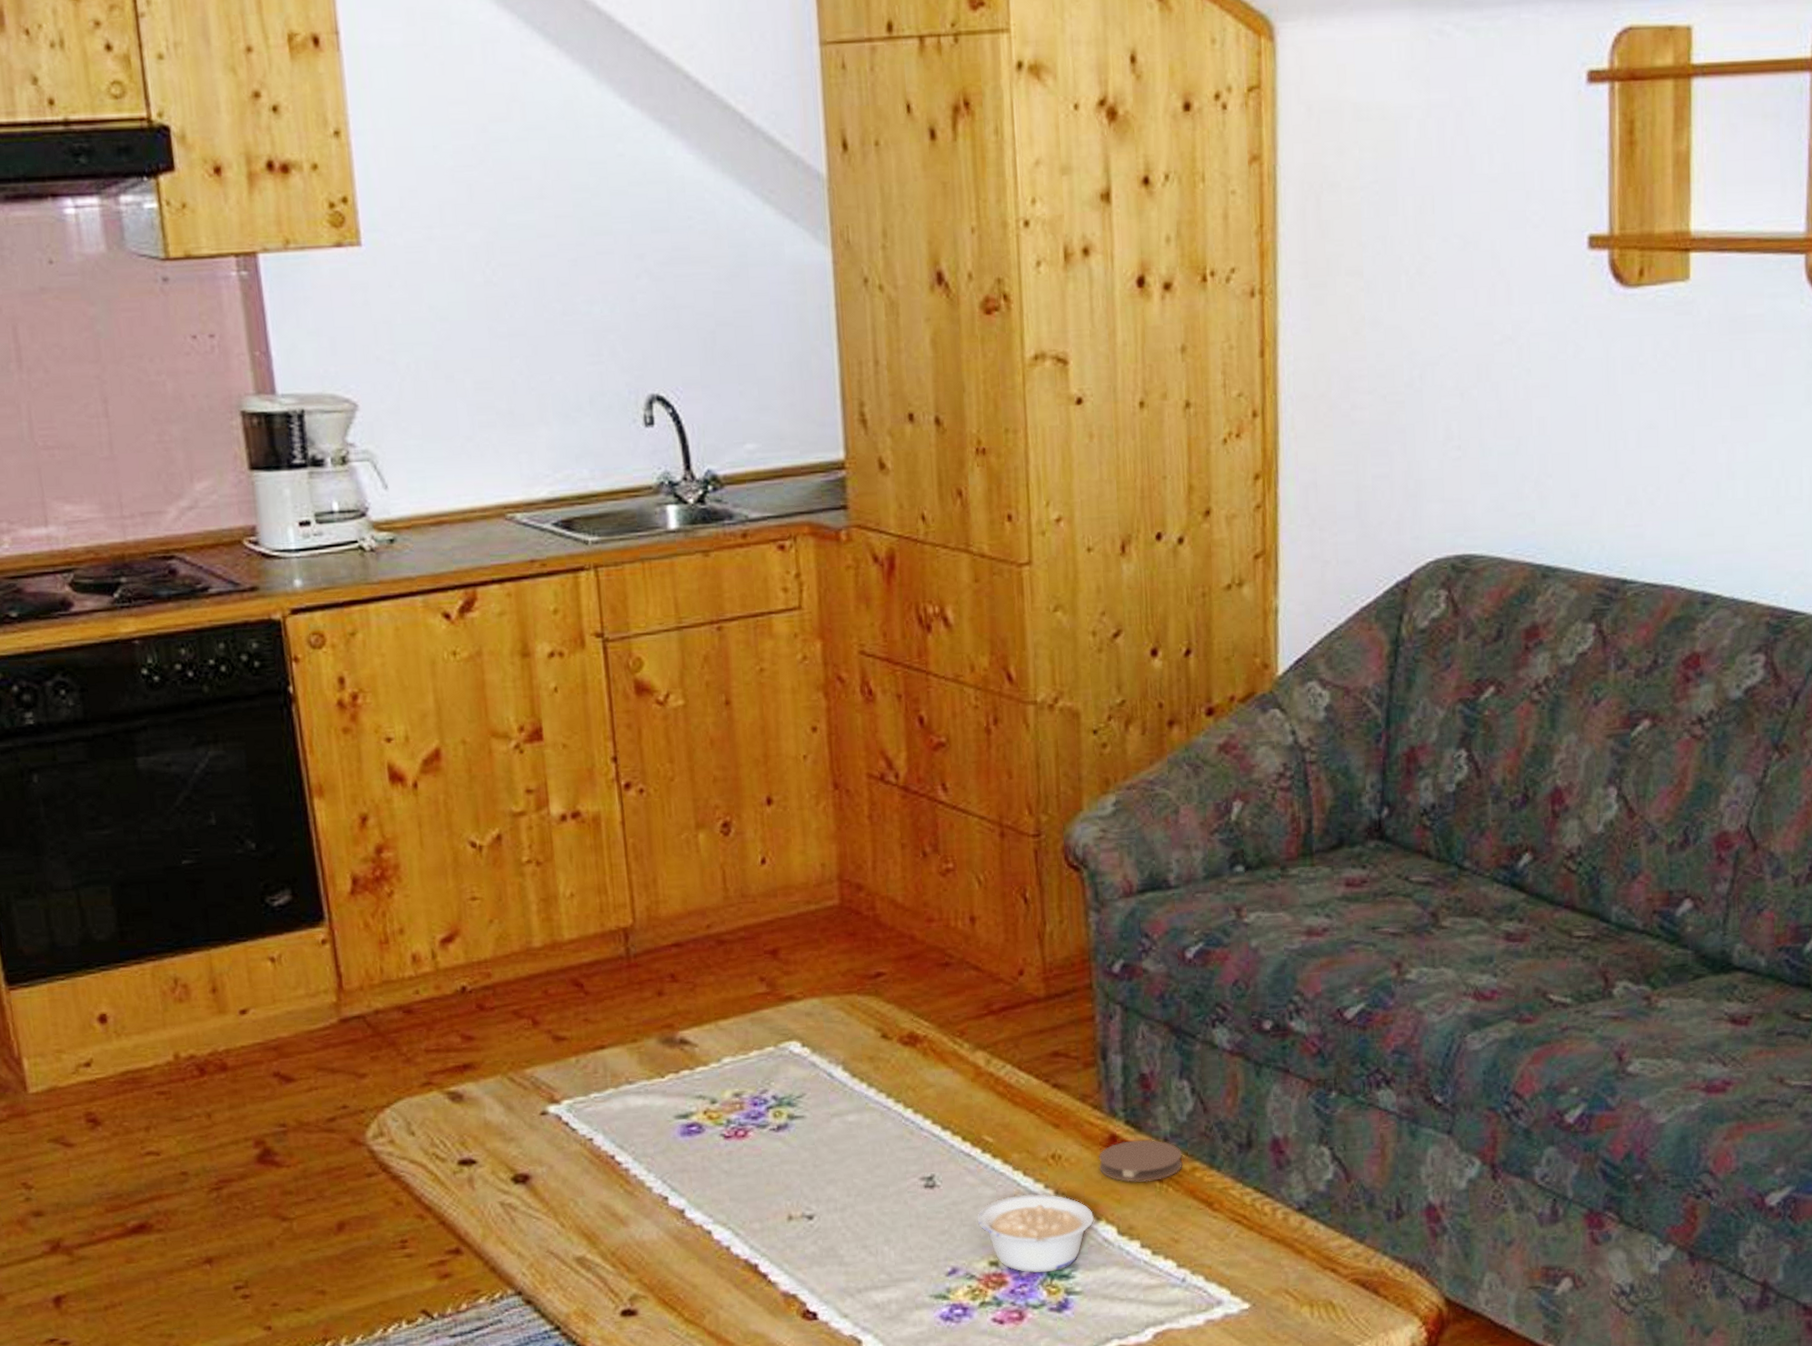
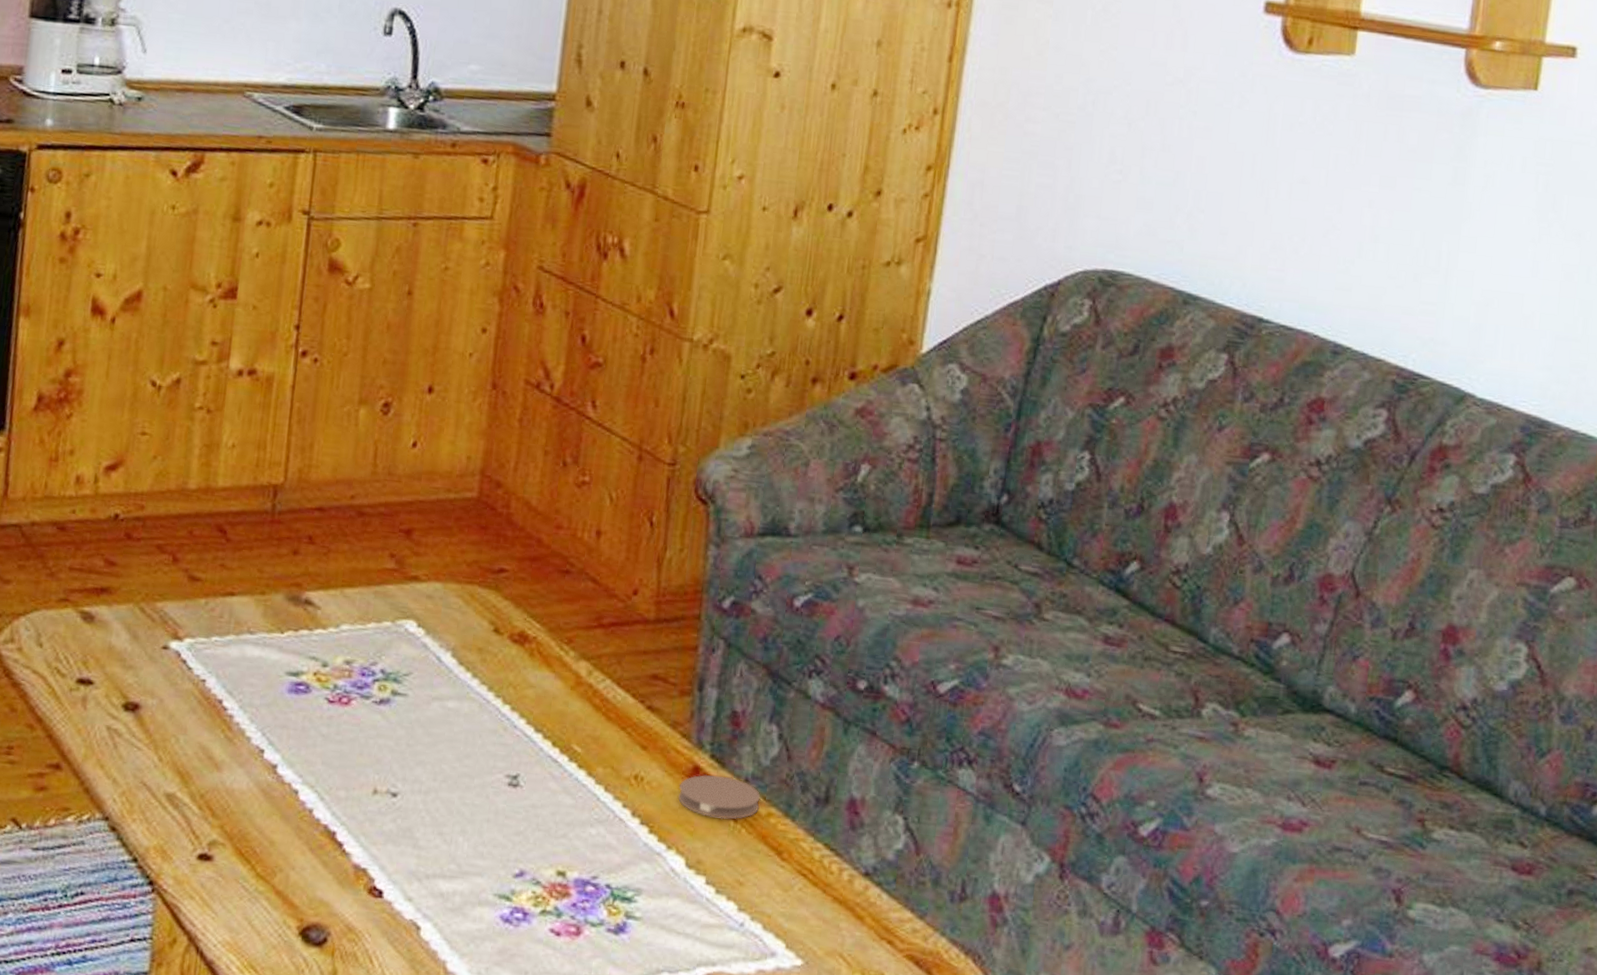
legume: present [977,1194,1094,1273] -> none [552,809,665,892]

